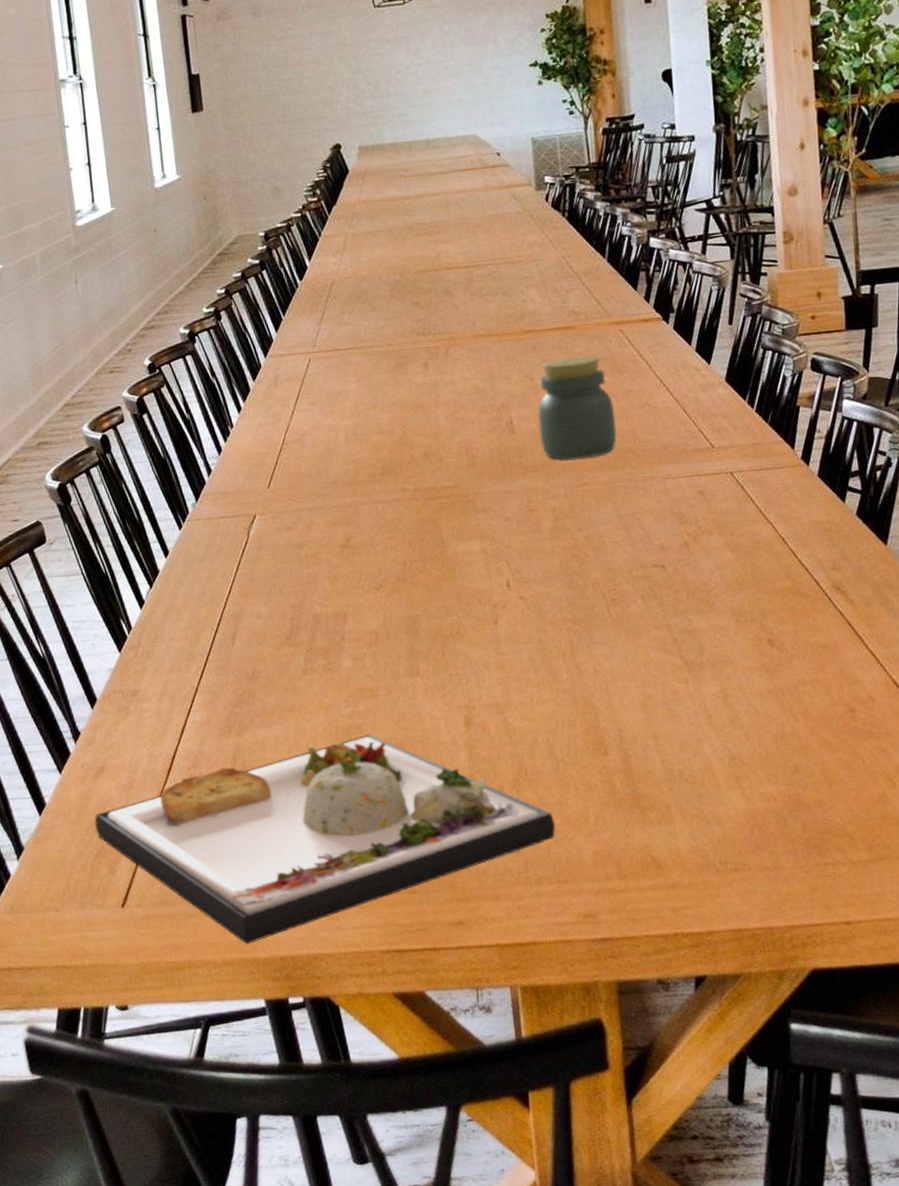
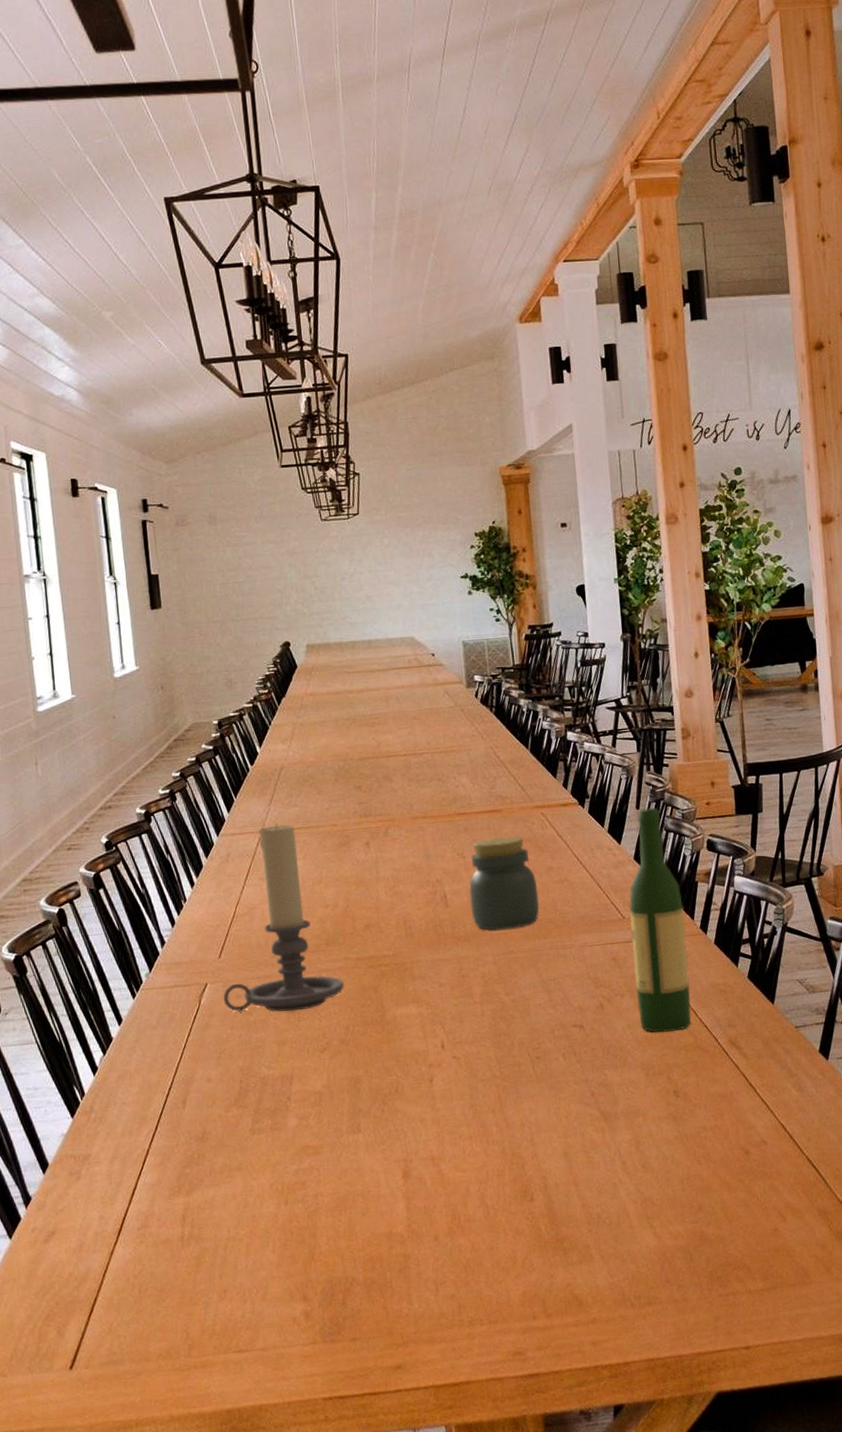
dinner plate: present [94,734,556,944] -> none [44,1190,487,1399]
candle holder: none [273,343,401,546] -> present [223,823,344,1012]
wine bottle: none [719,323,790,575] -> present [629,808,692,1033]

